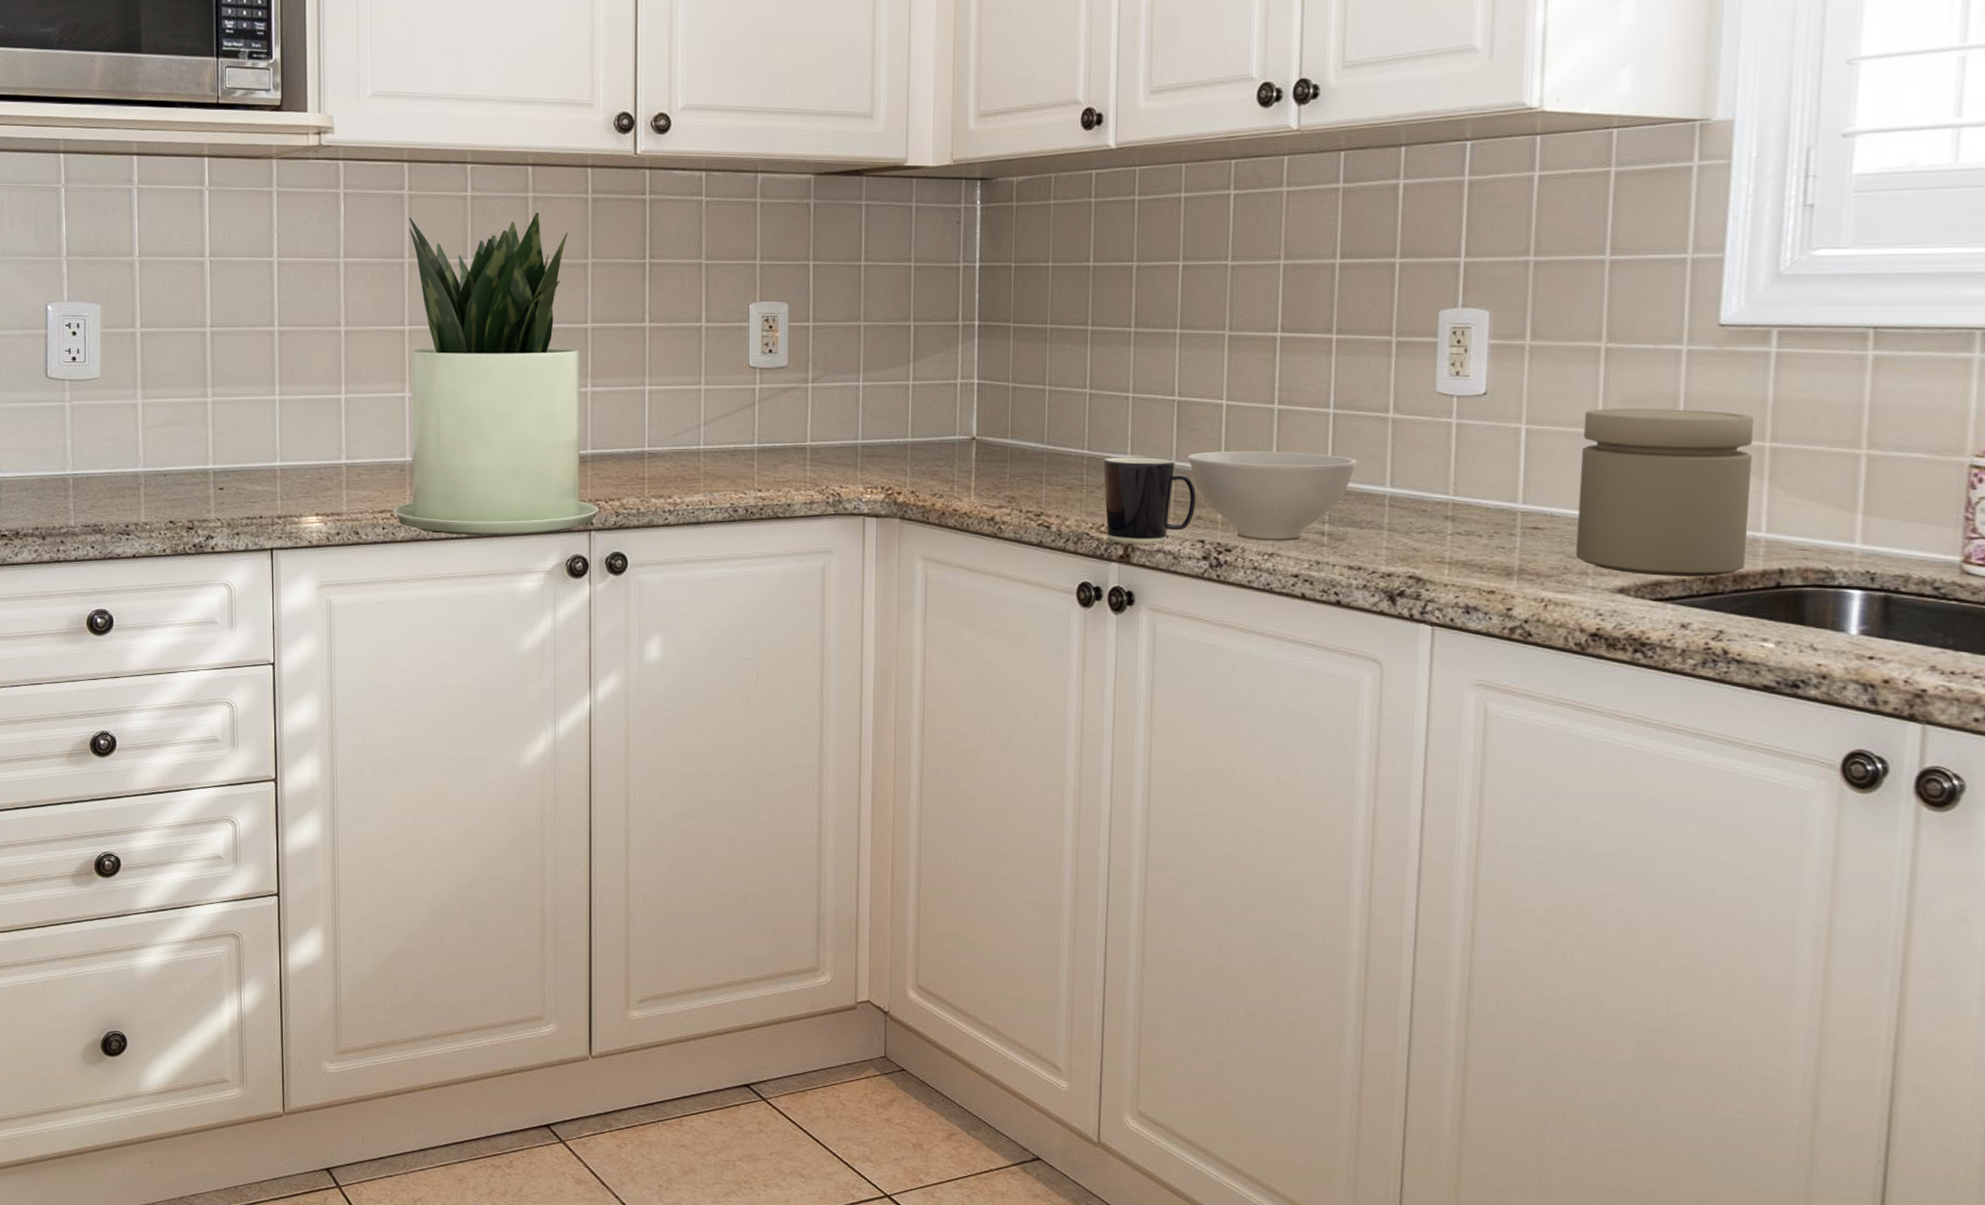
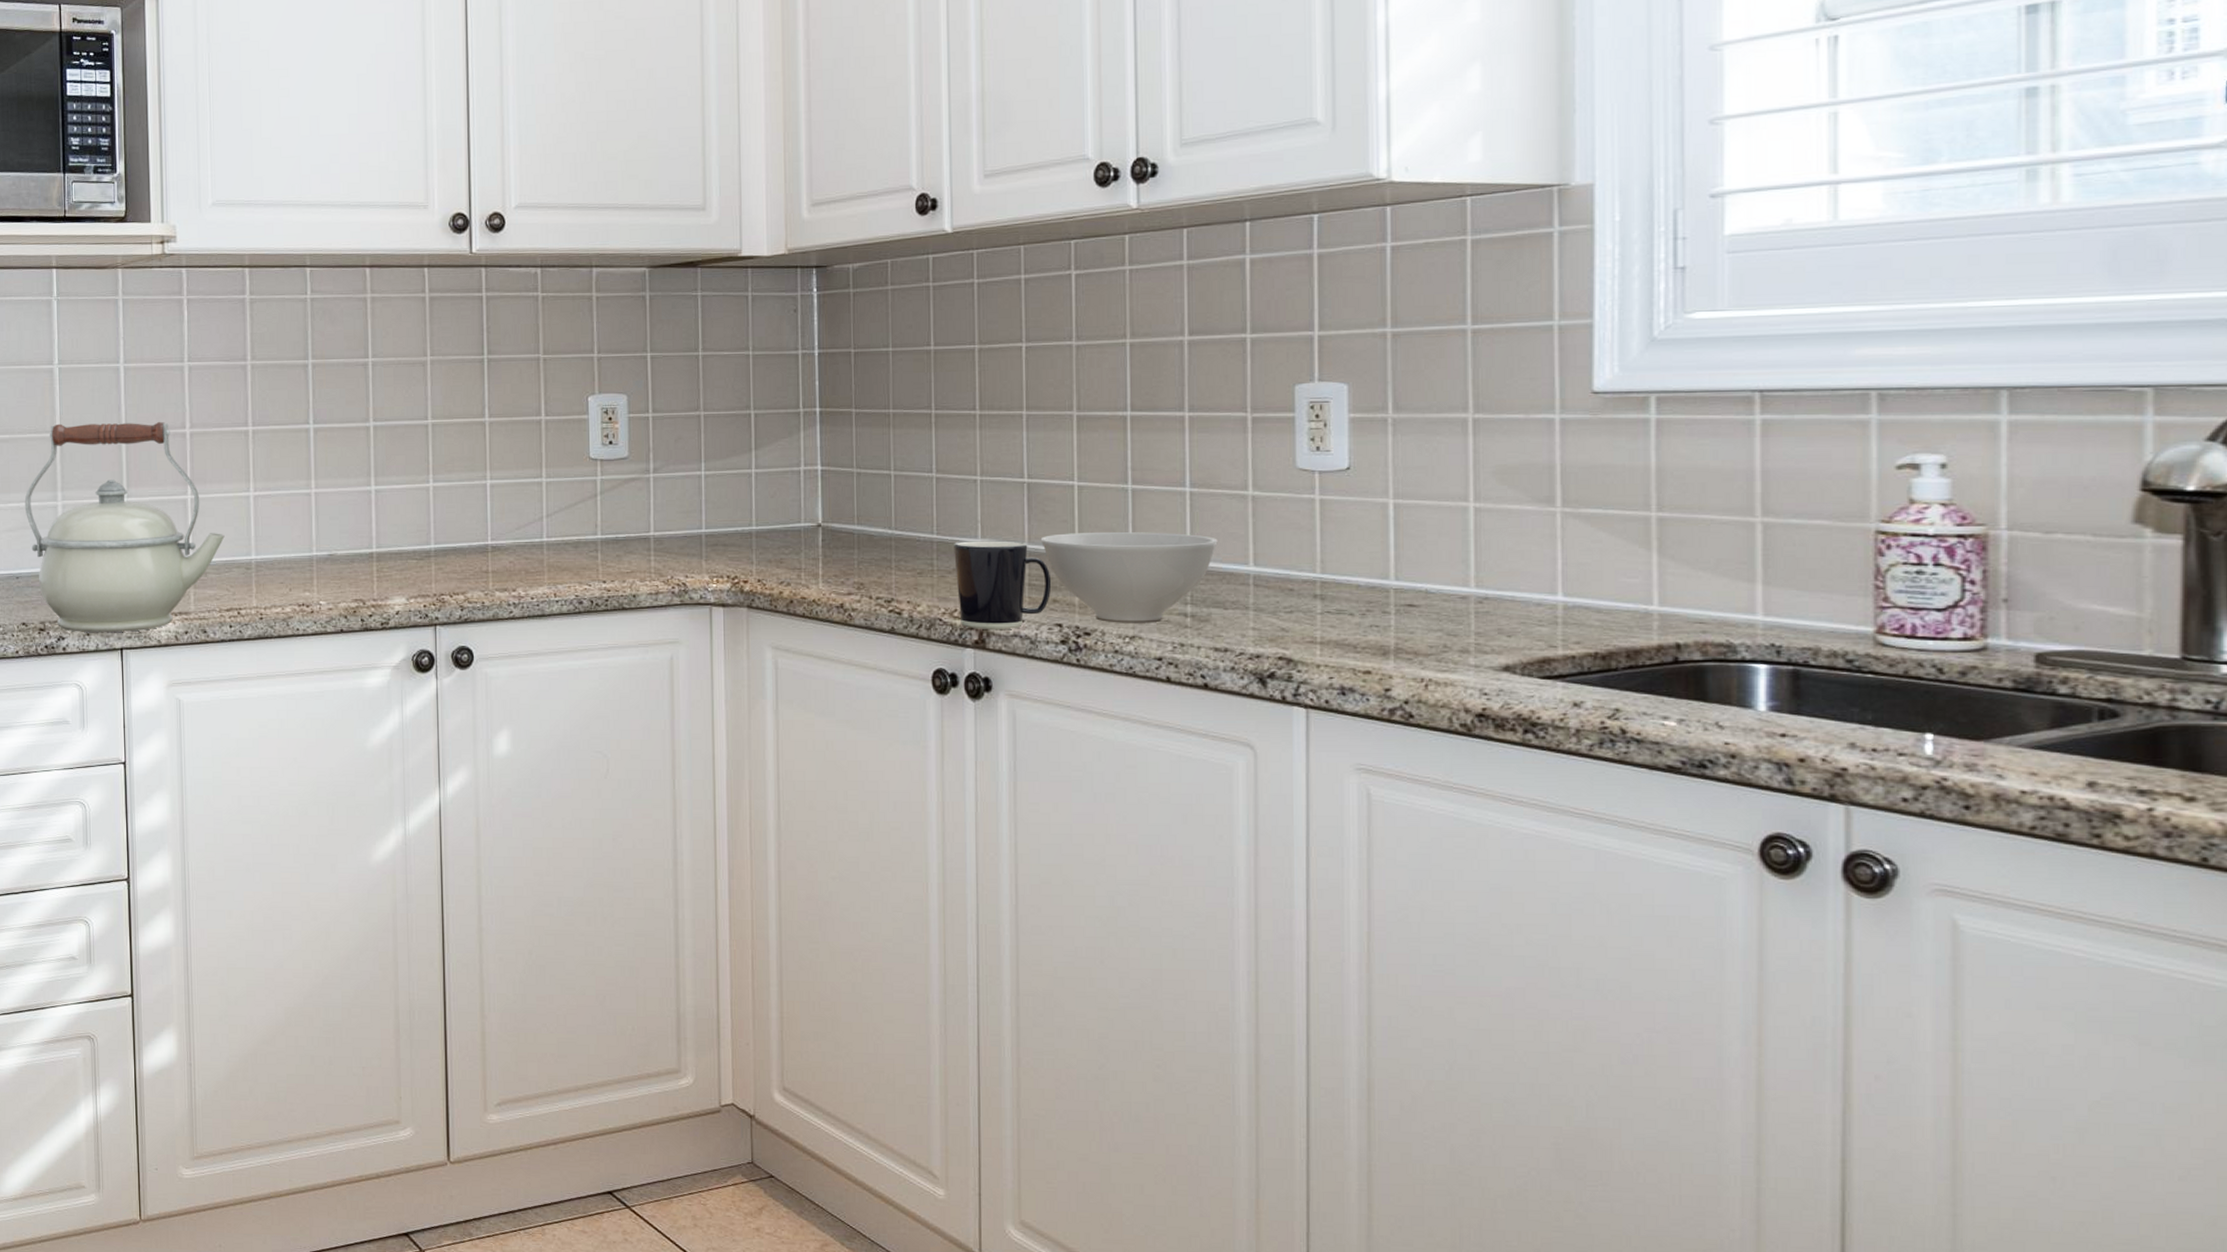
kettle: none [173,318,379,532] -> present [24,421,225,632]
planter: present [392,213,599,536] -> none [238,313,444,632]
jar: present [1576,408,1755,577] -> none [1454,479,1639,653]

